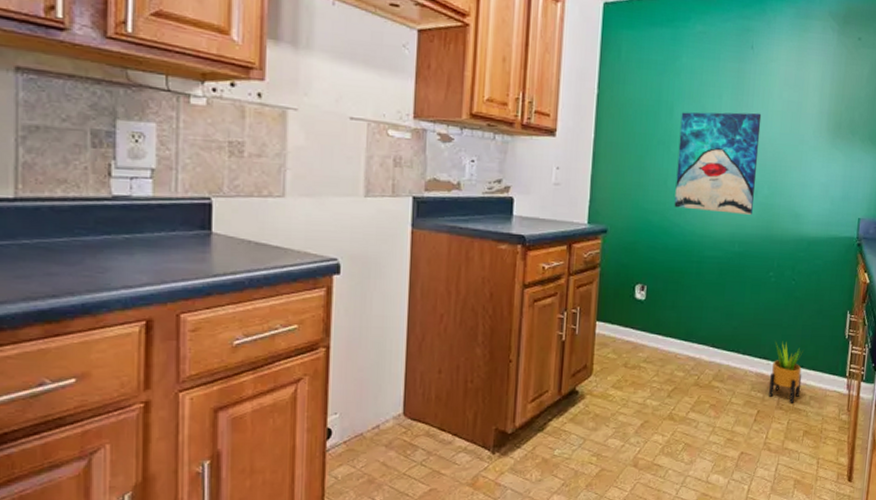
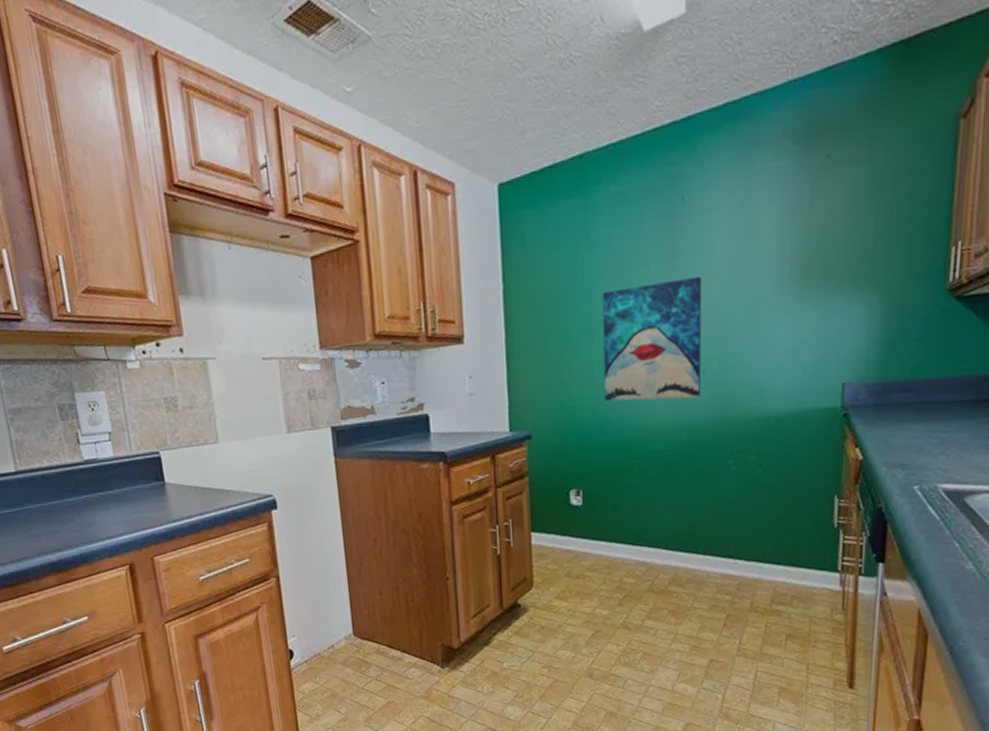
potted plant: present [769,342,803,404] -> none [739,537,780,606]

